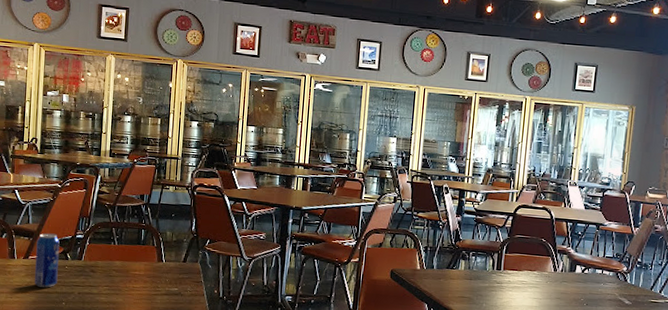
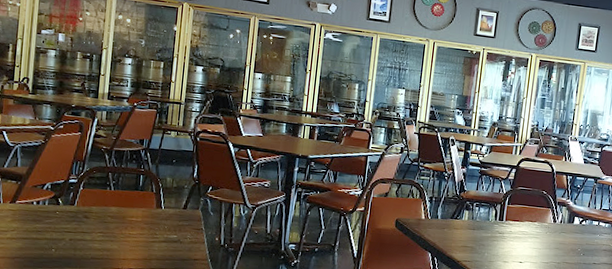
beverage can: present [35,233,60,288] -> none [22,176,51,234]

